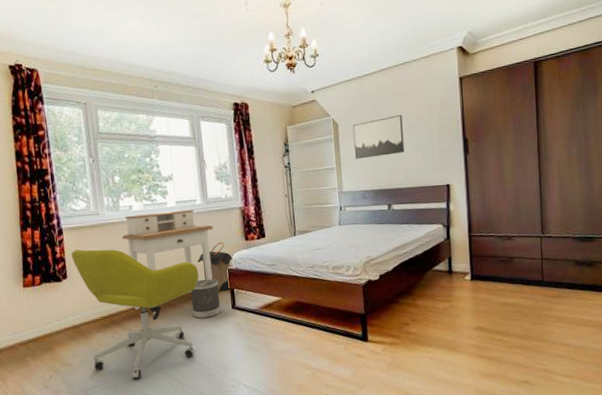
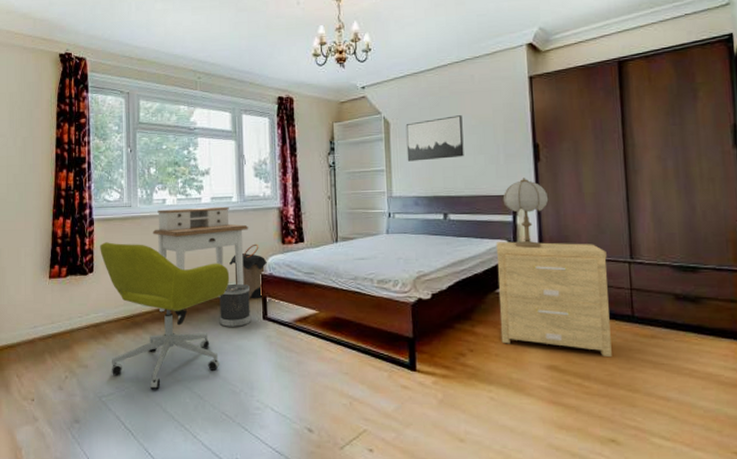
side table: none [432,223,526,316] -> present [495,241,612,358]
table lamp: none [438,169,476,231] -> present [503,178,549,249]

